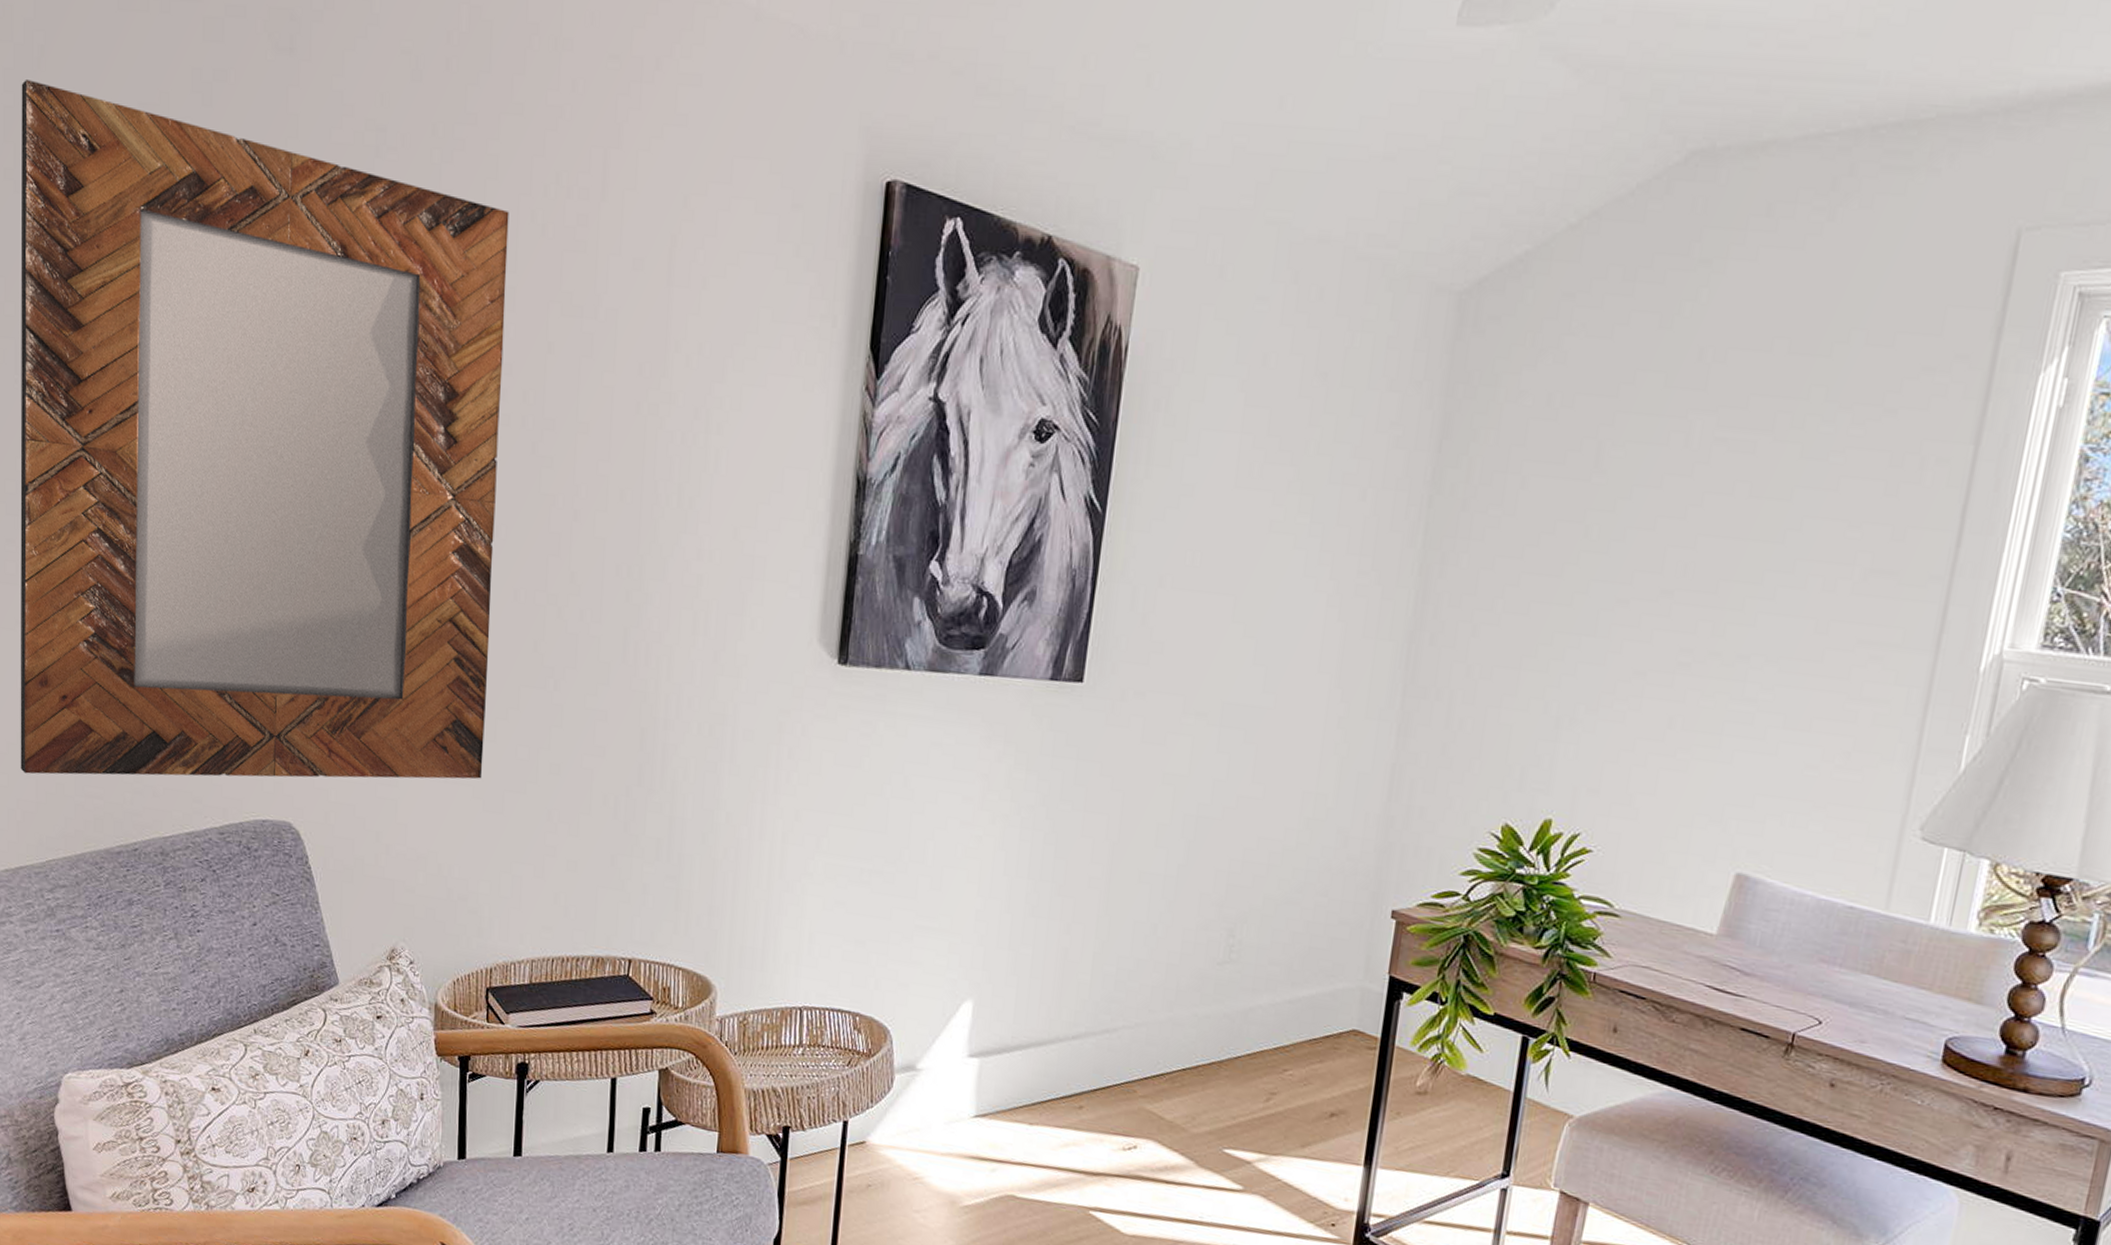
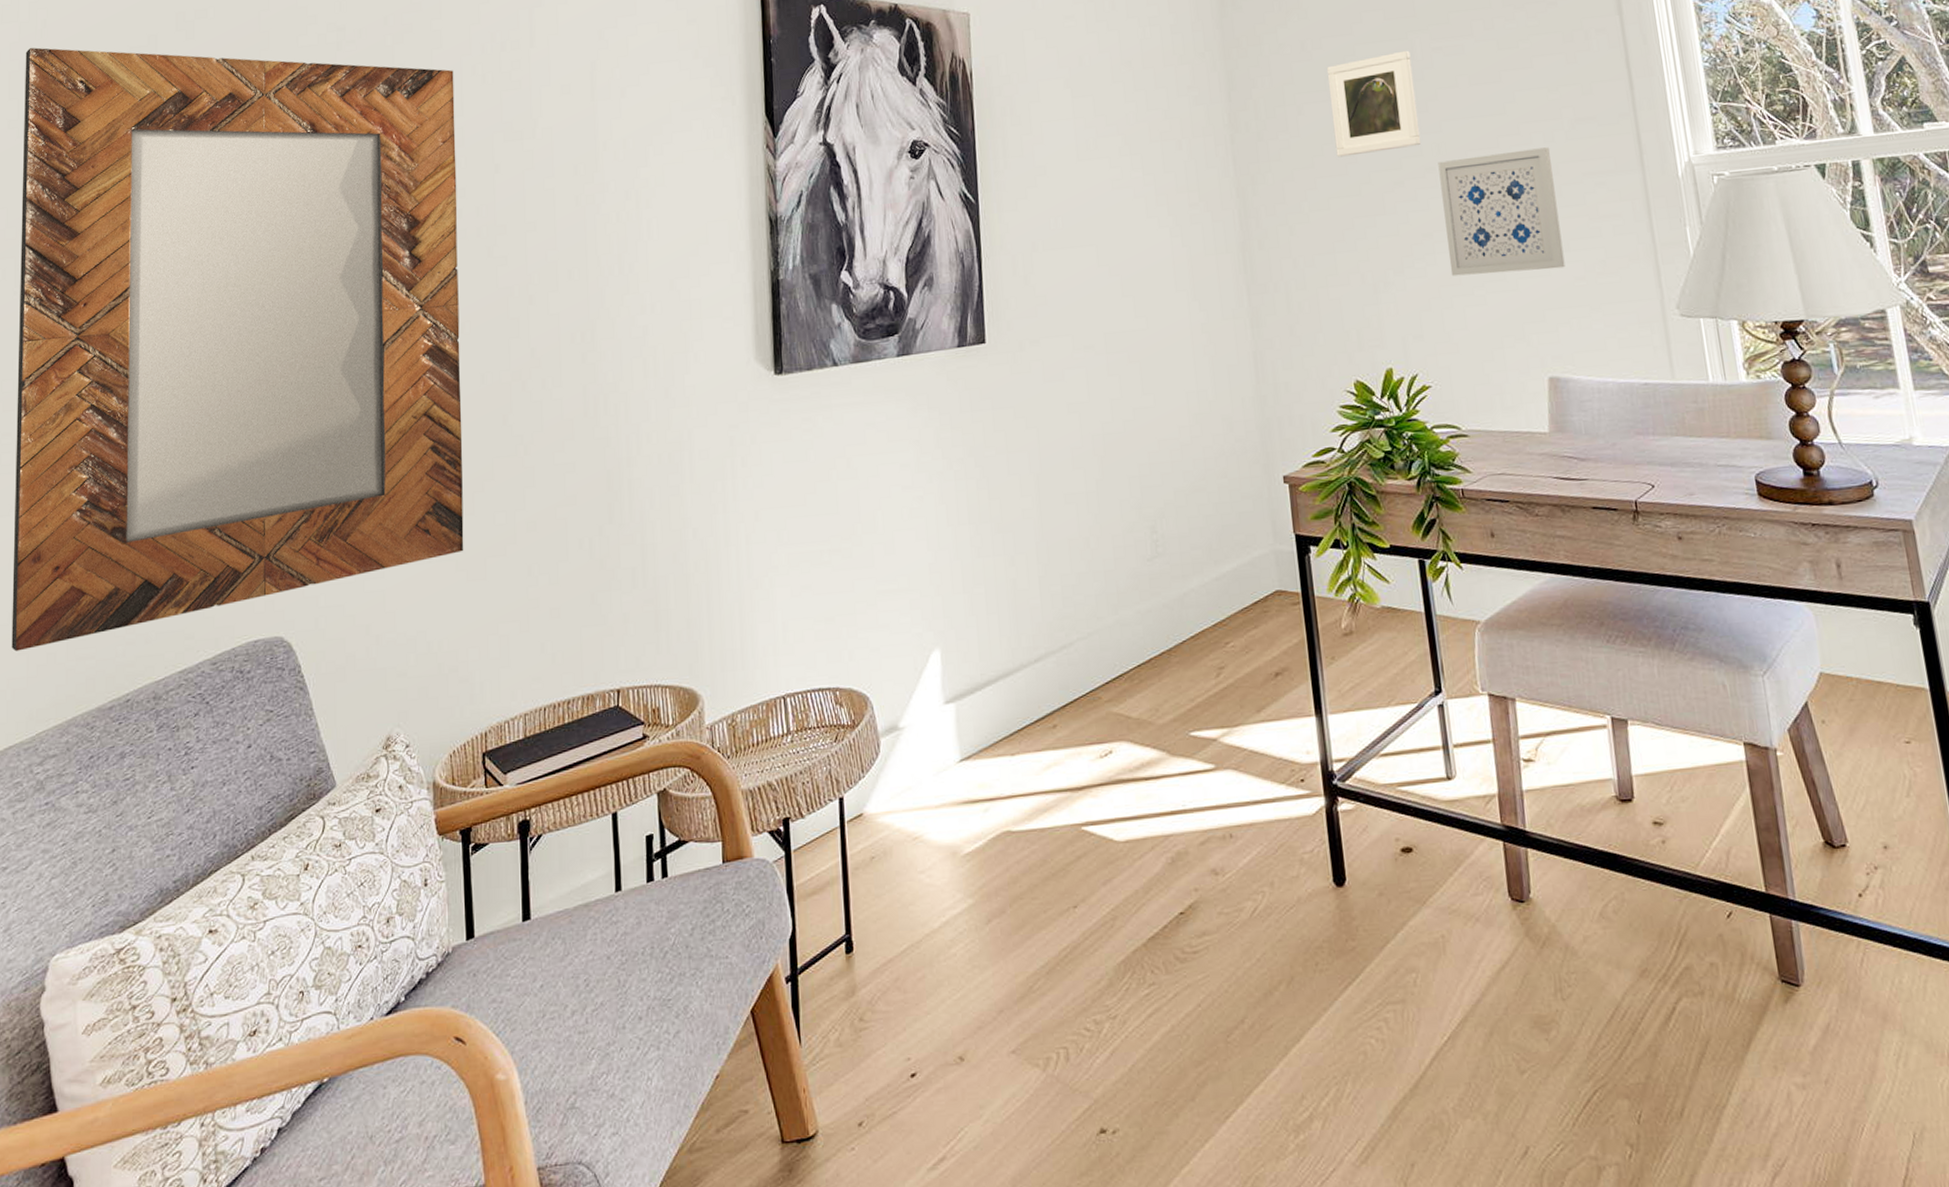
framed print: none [1554,432,1685,561] -> present [1326,50,1421,158]
wall art: none [1654,586,1825,750] -> present [1438,147,1565,277]

